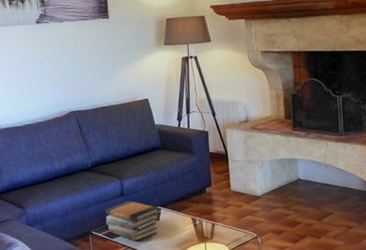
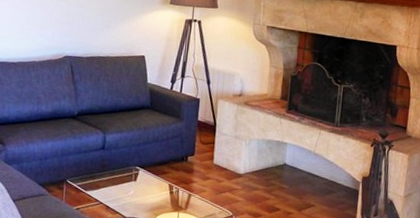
book stack: present [105,200,159,242] -> none [82,155,138,199]

